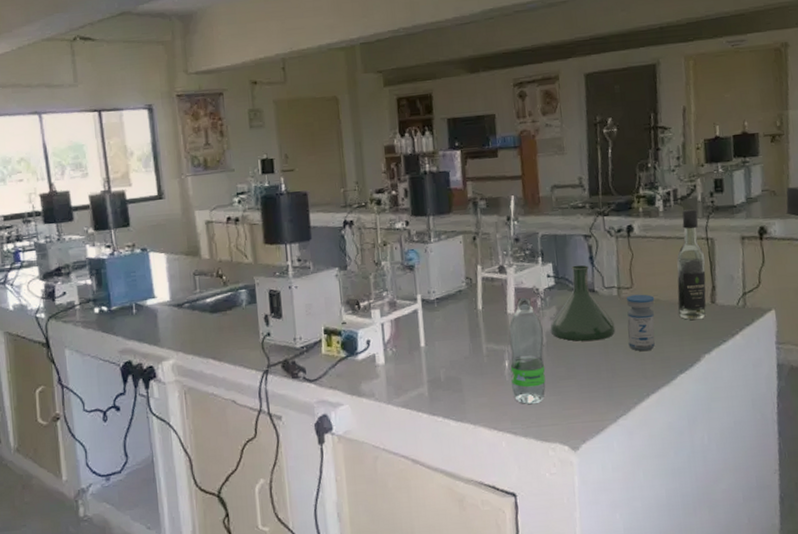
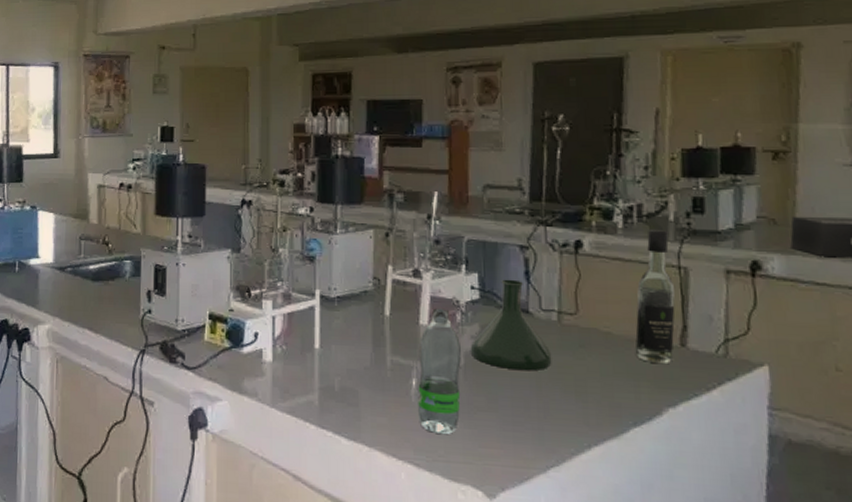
medicine bottle: present [626,294,655,352] -> none [567,322,605,393]

